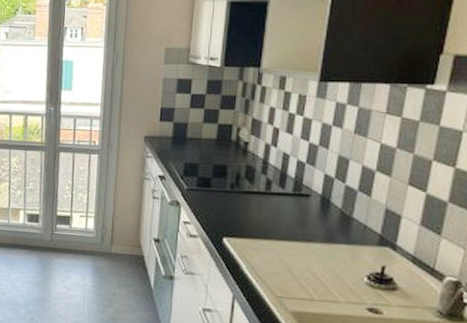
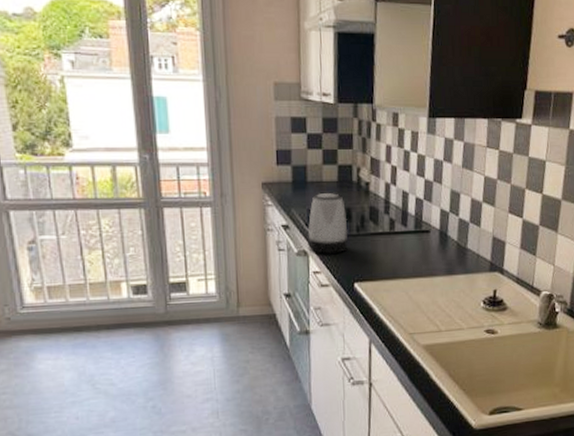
kettle: none [181,149,223,207] -> present [308,193,349,254]

